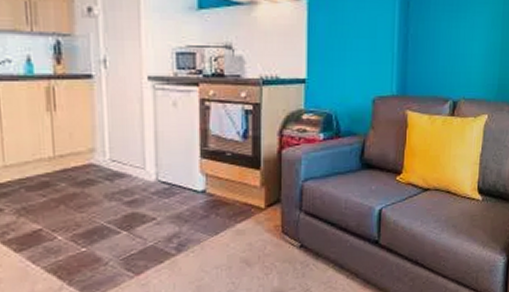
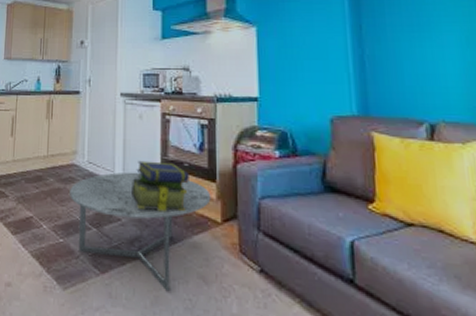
coffee table: none [89,166,255,280] -> present [70,172,211,292]
stack of books: none [167,153,232,206] -> present [132,160,189,212]

